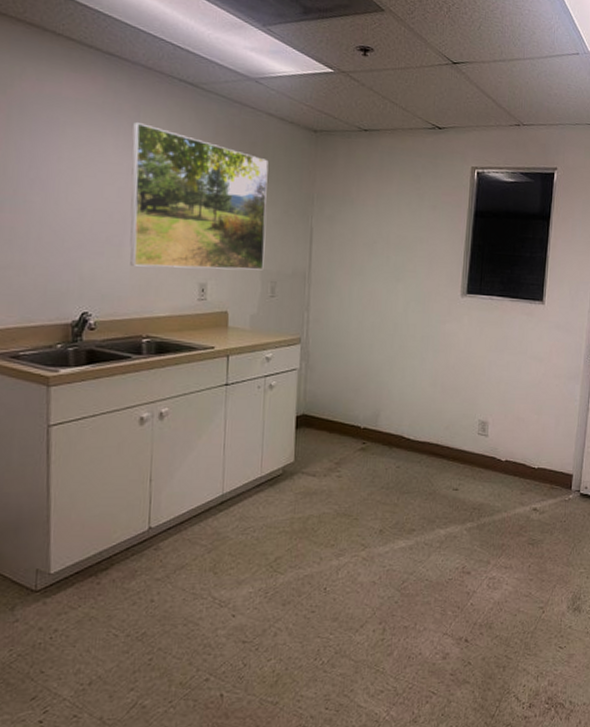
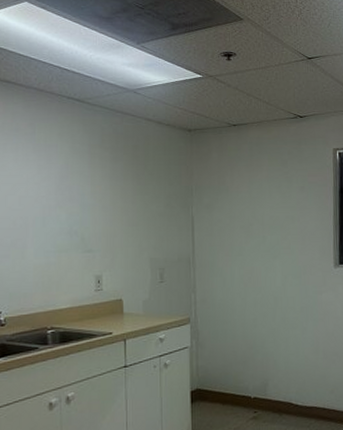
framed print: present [130,122,269,271] -> none [29,138,152,265]

